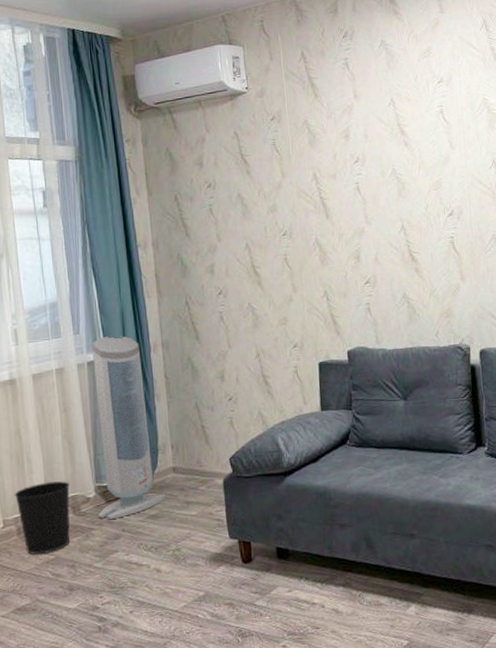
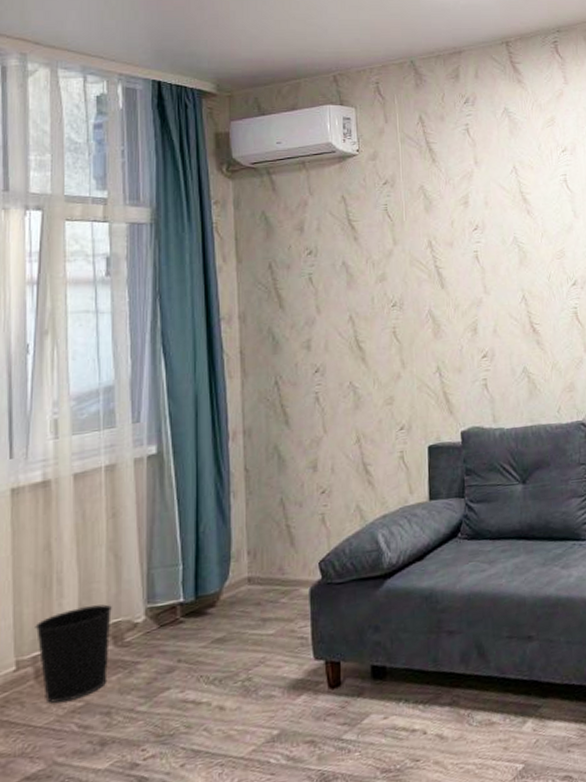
air purifier: present [92,335,166,519] -> none [147,423,237,649]

